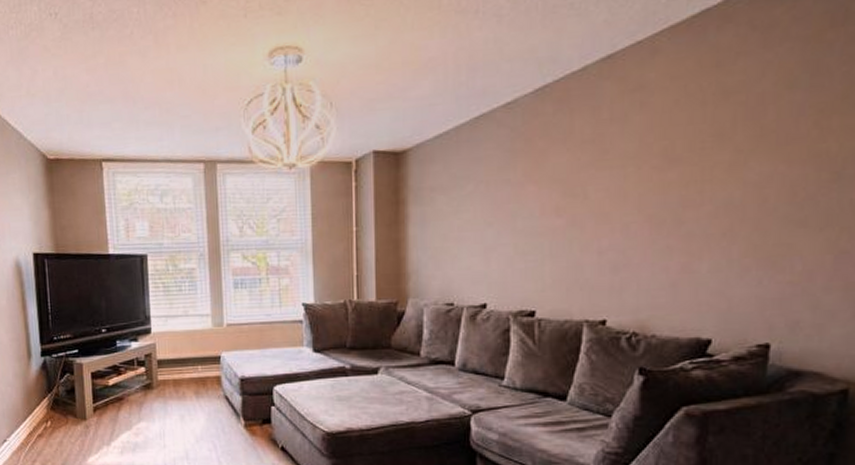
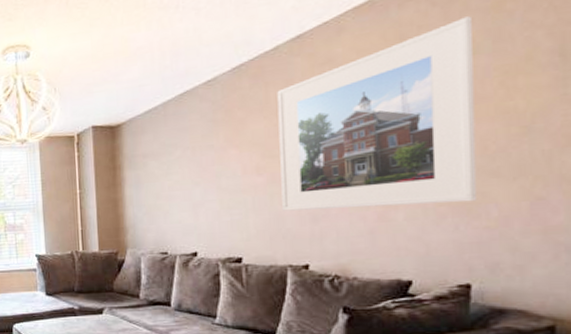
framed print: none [582,45,793,259] -> present [277,16,478,211]

